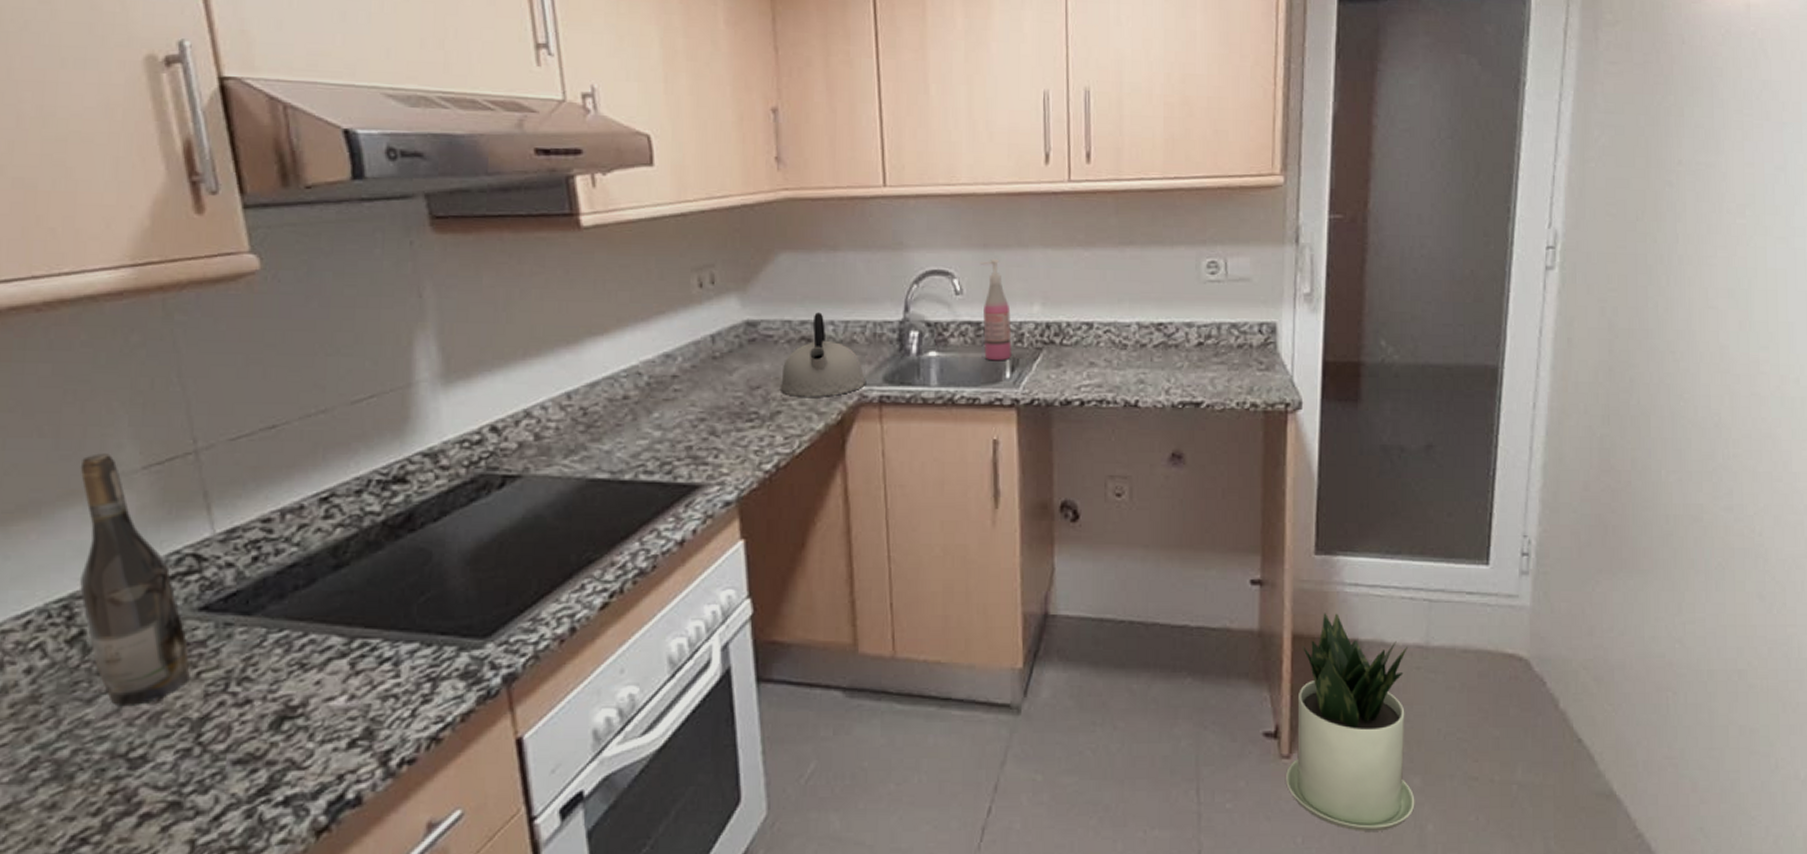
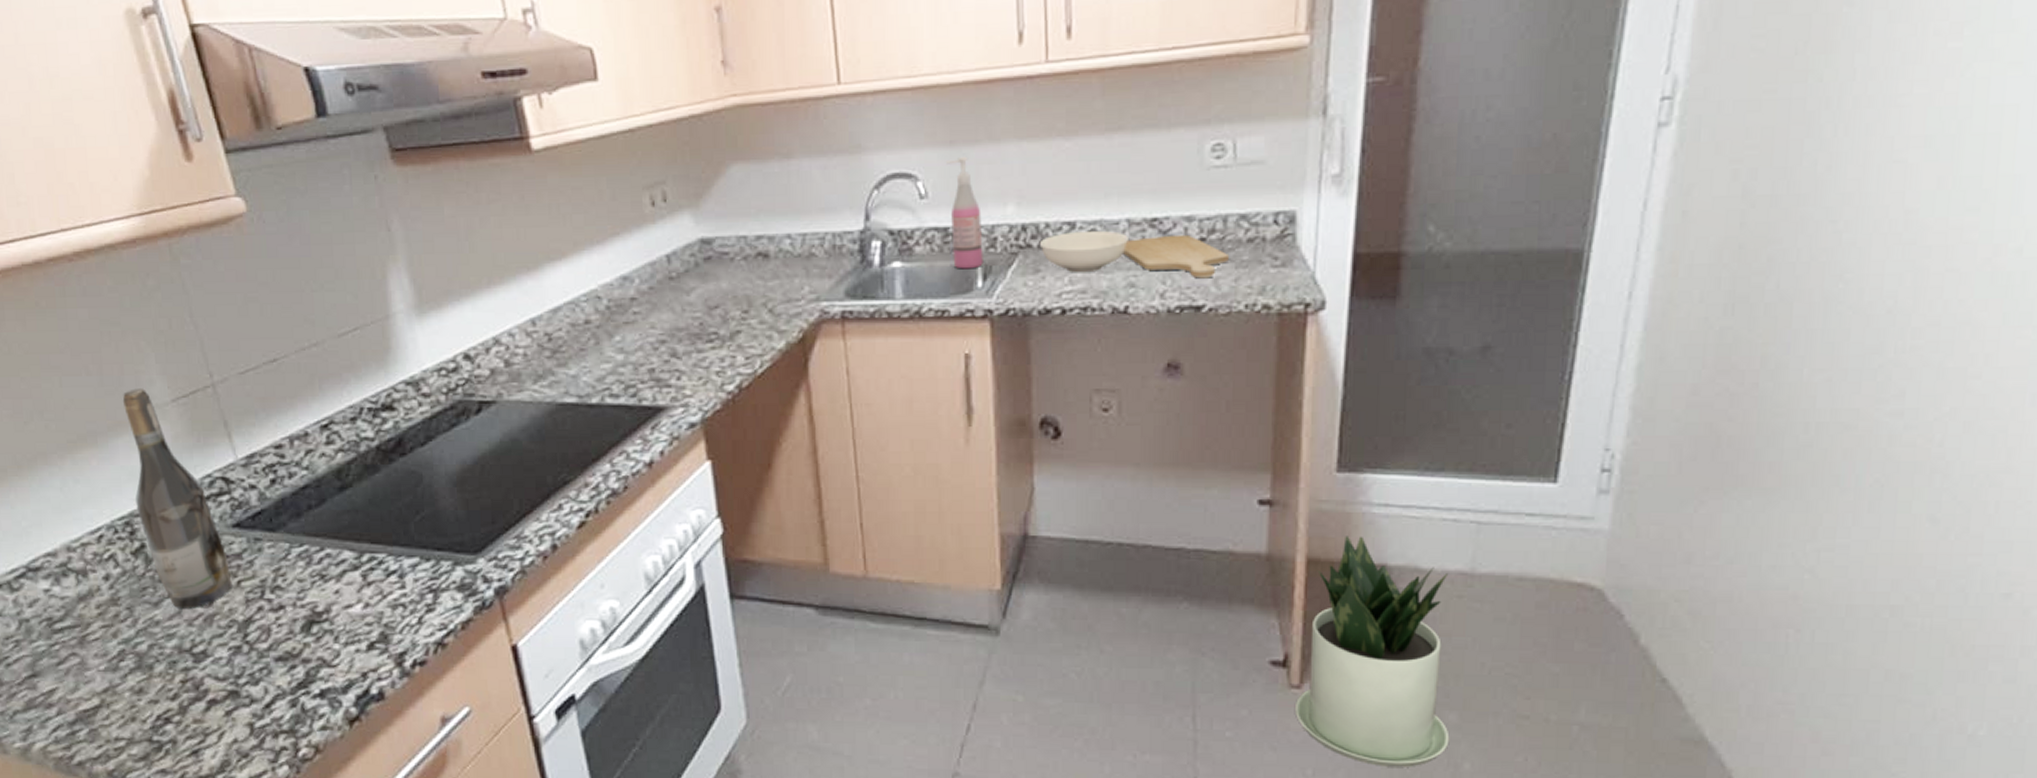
kettle: present [779,312,867,397] -> none [738,226,827,315]
bowl: none [1061,332,1140,369] -> present [1039,231,1130,273]
chopping board: none [1134,338,1224,378] -> present [1123,234,1230,279]

